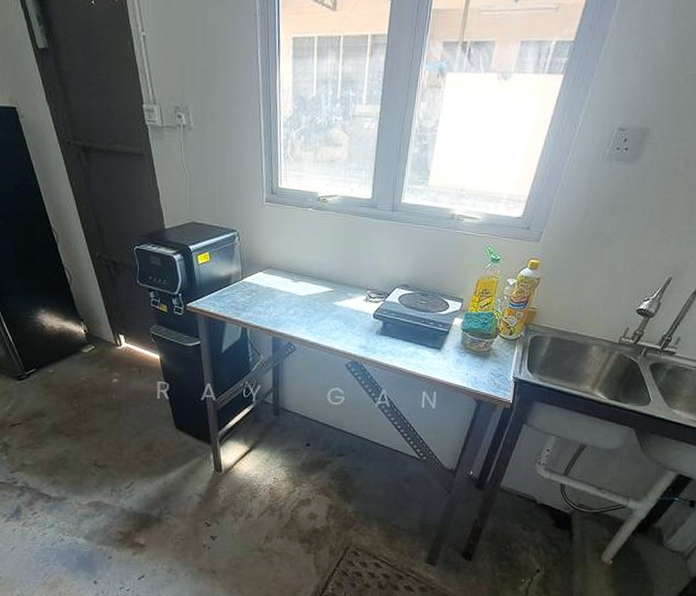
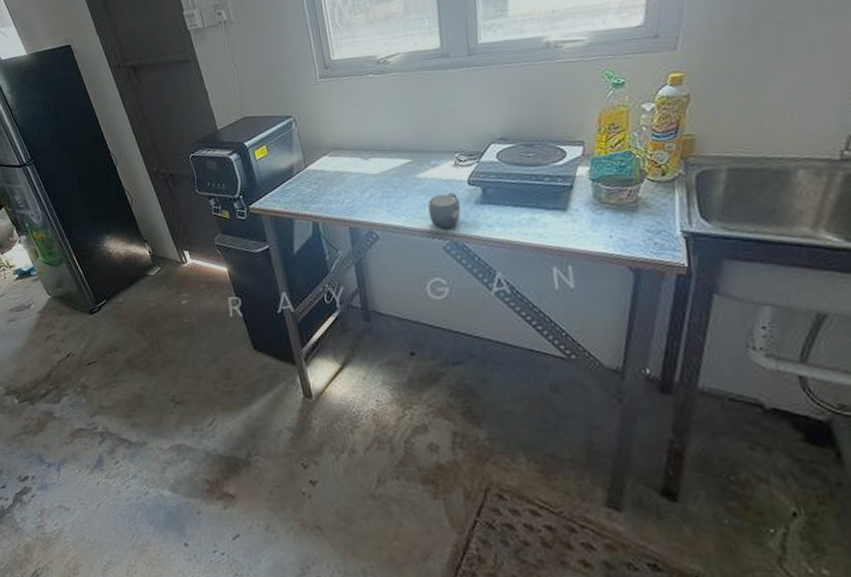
mug: none [339,321,365,350] -> present [427,192,461,229]

